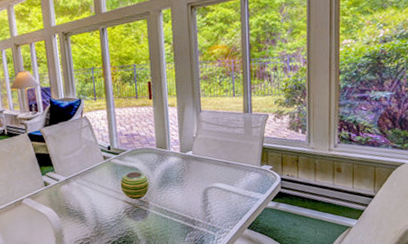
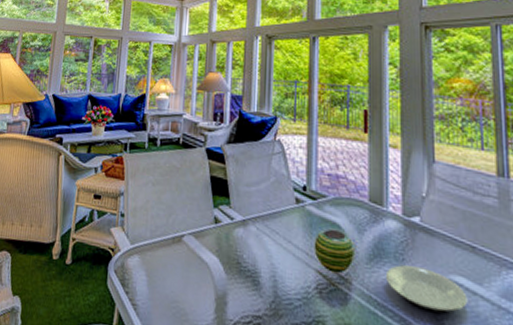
plate: none [171,183,225,209] -> present [385,265,468,314]

